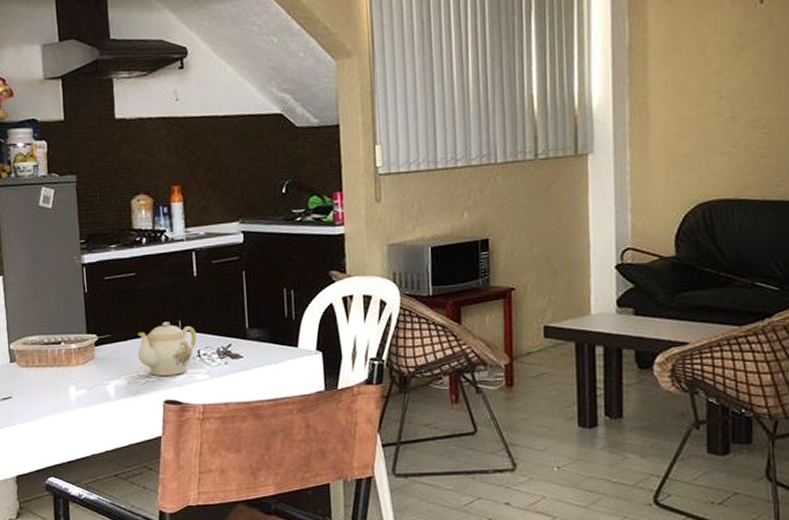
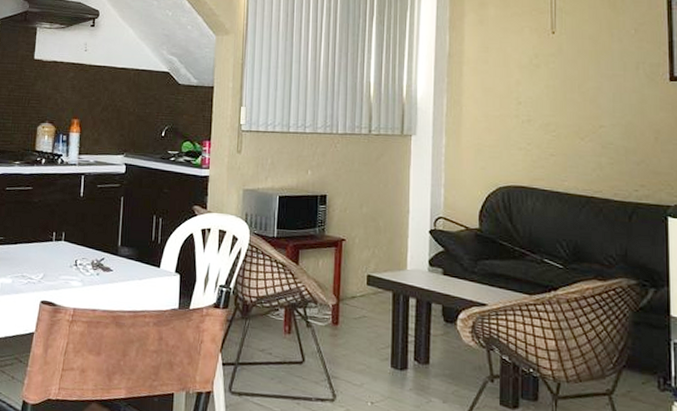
teapot: present [138,322,197,376] -> none [24,232,76,280]

